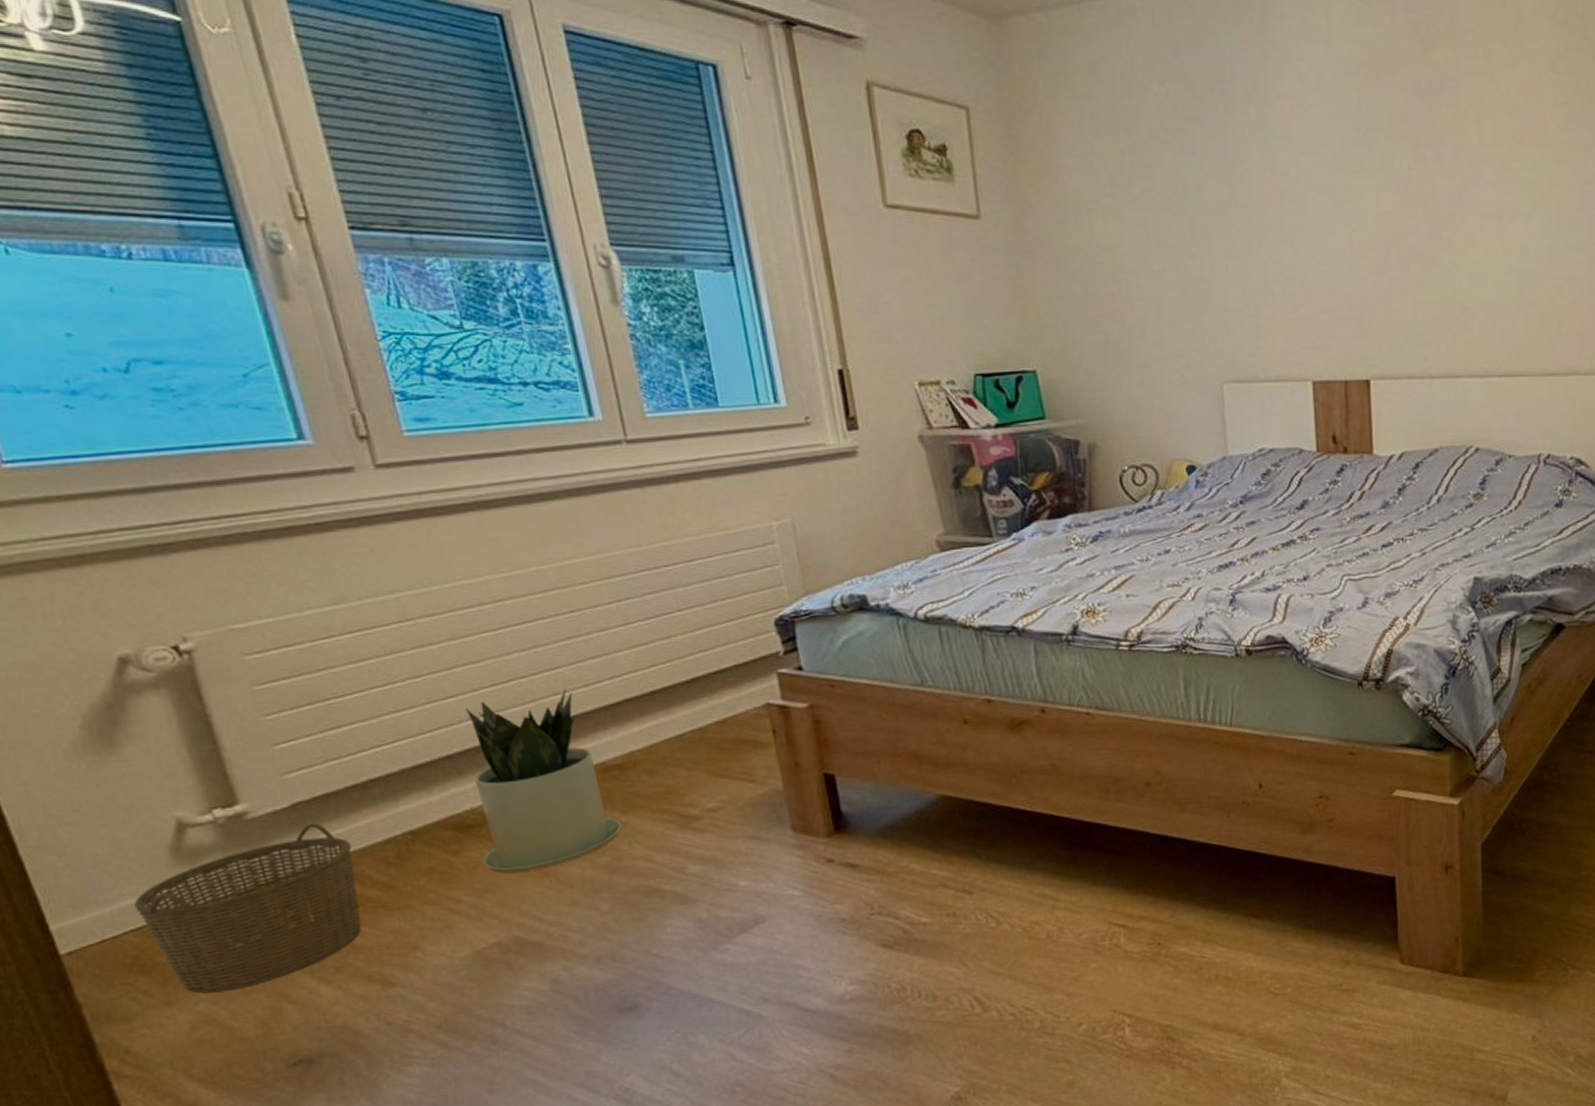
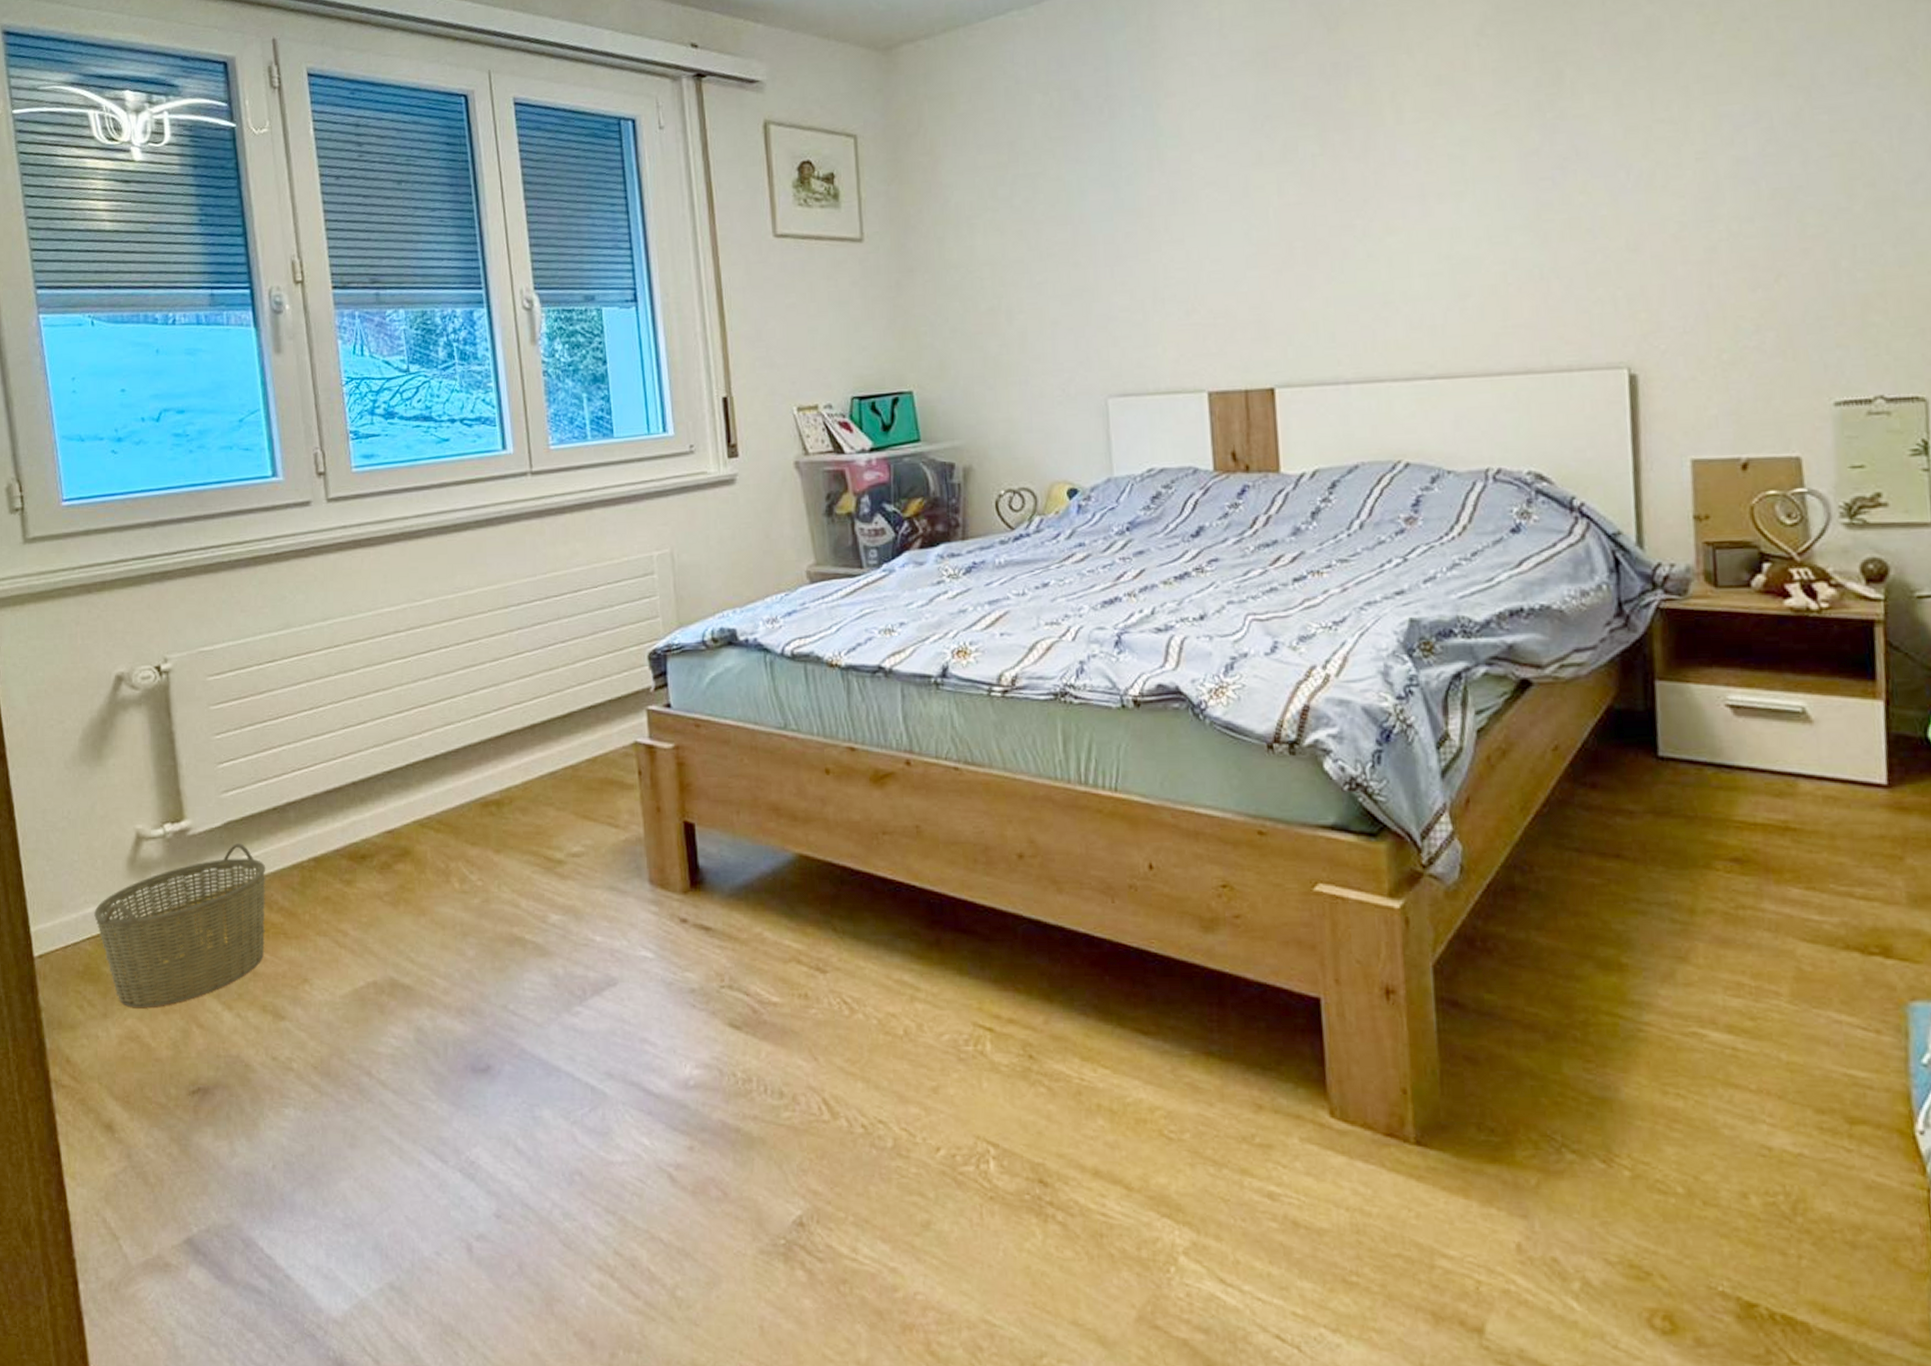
planter: present [465,688,622,873] -> none [370,719,493,908]

